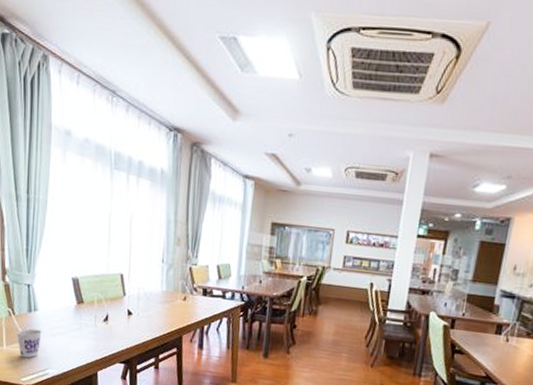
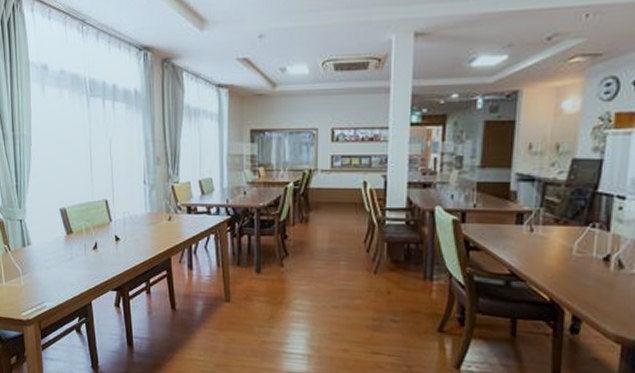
cup: present [16,328,42,358] -> none [13,263,37,293]

